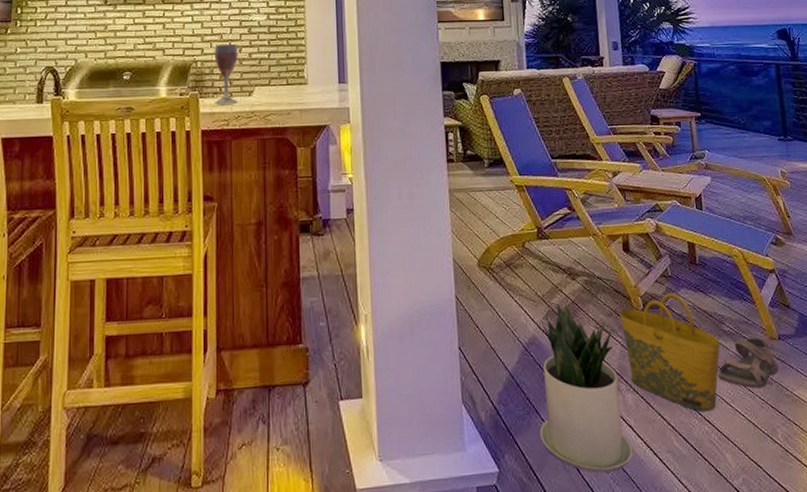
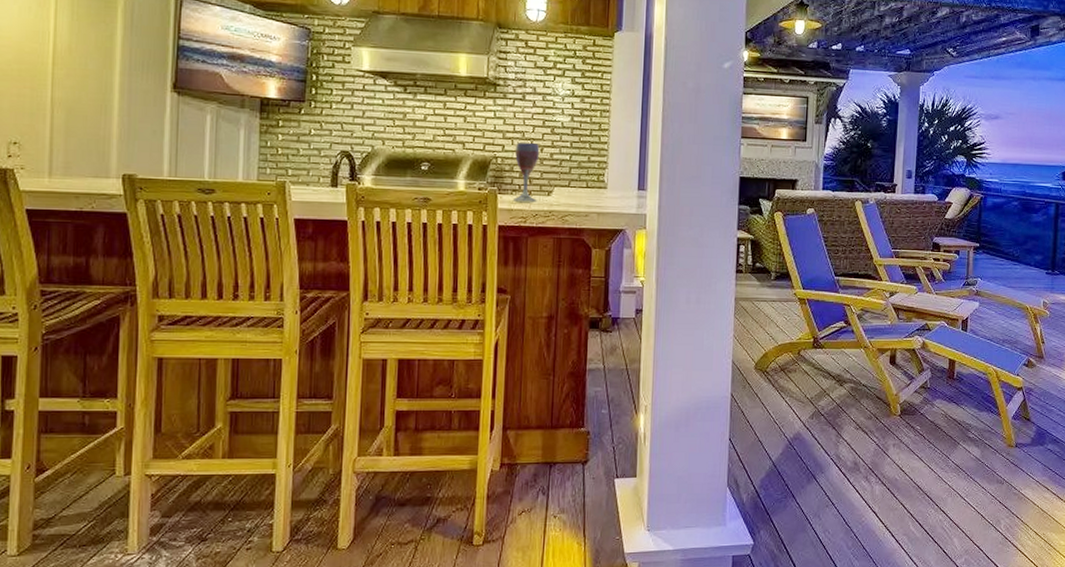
planter: present [539,303,633,473] -> none [793,406,874,549]
tote bag: present [619,292,720,412] -> none [878,402,963,504]
sandal: present [718,337,779,389] -> none [957,444,1011,487]

